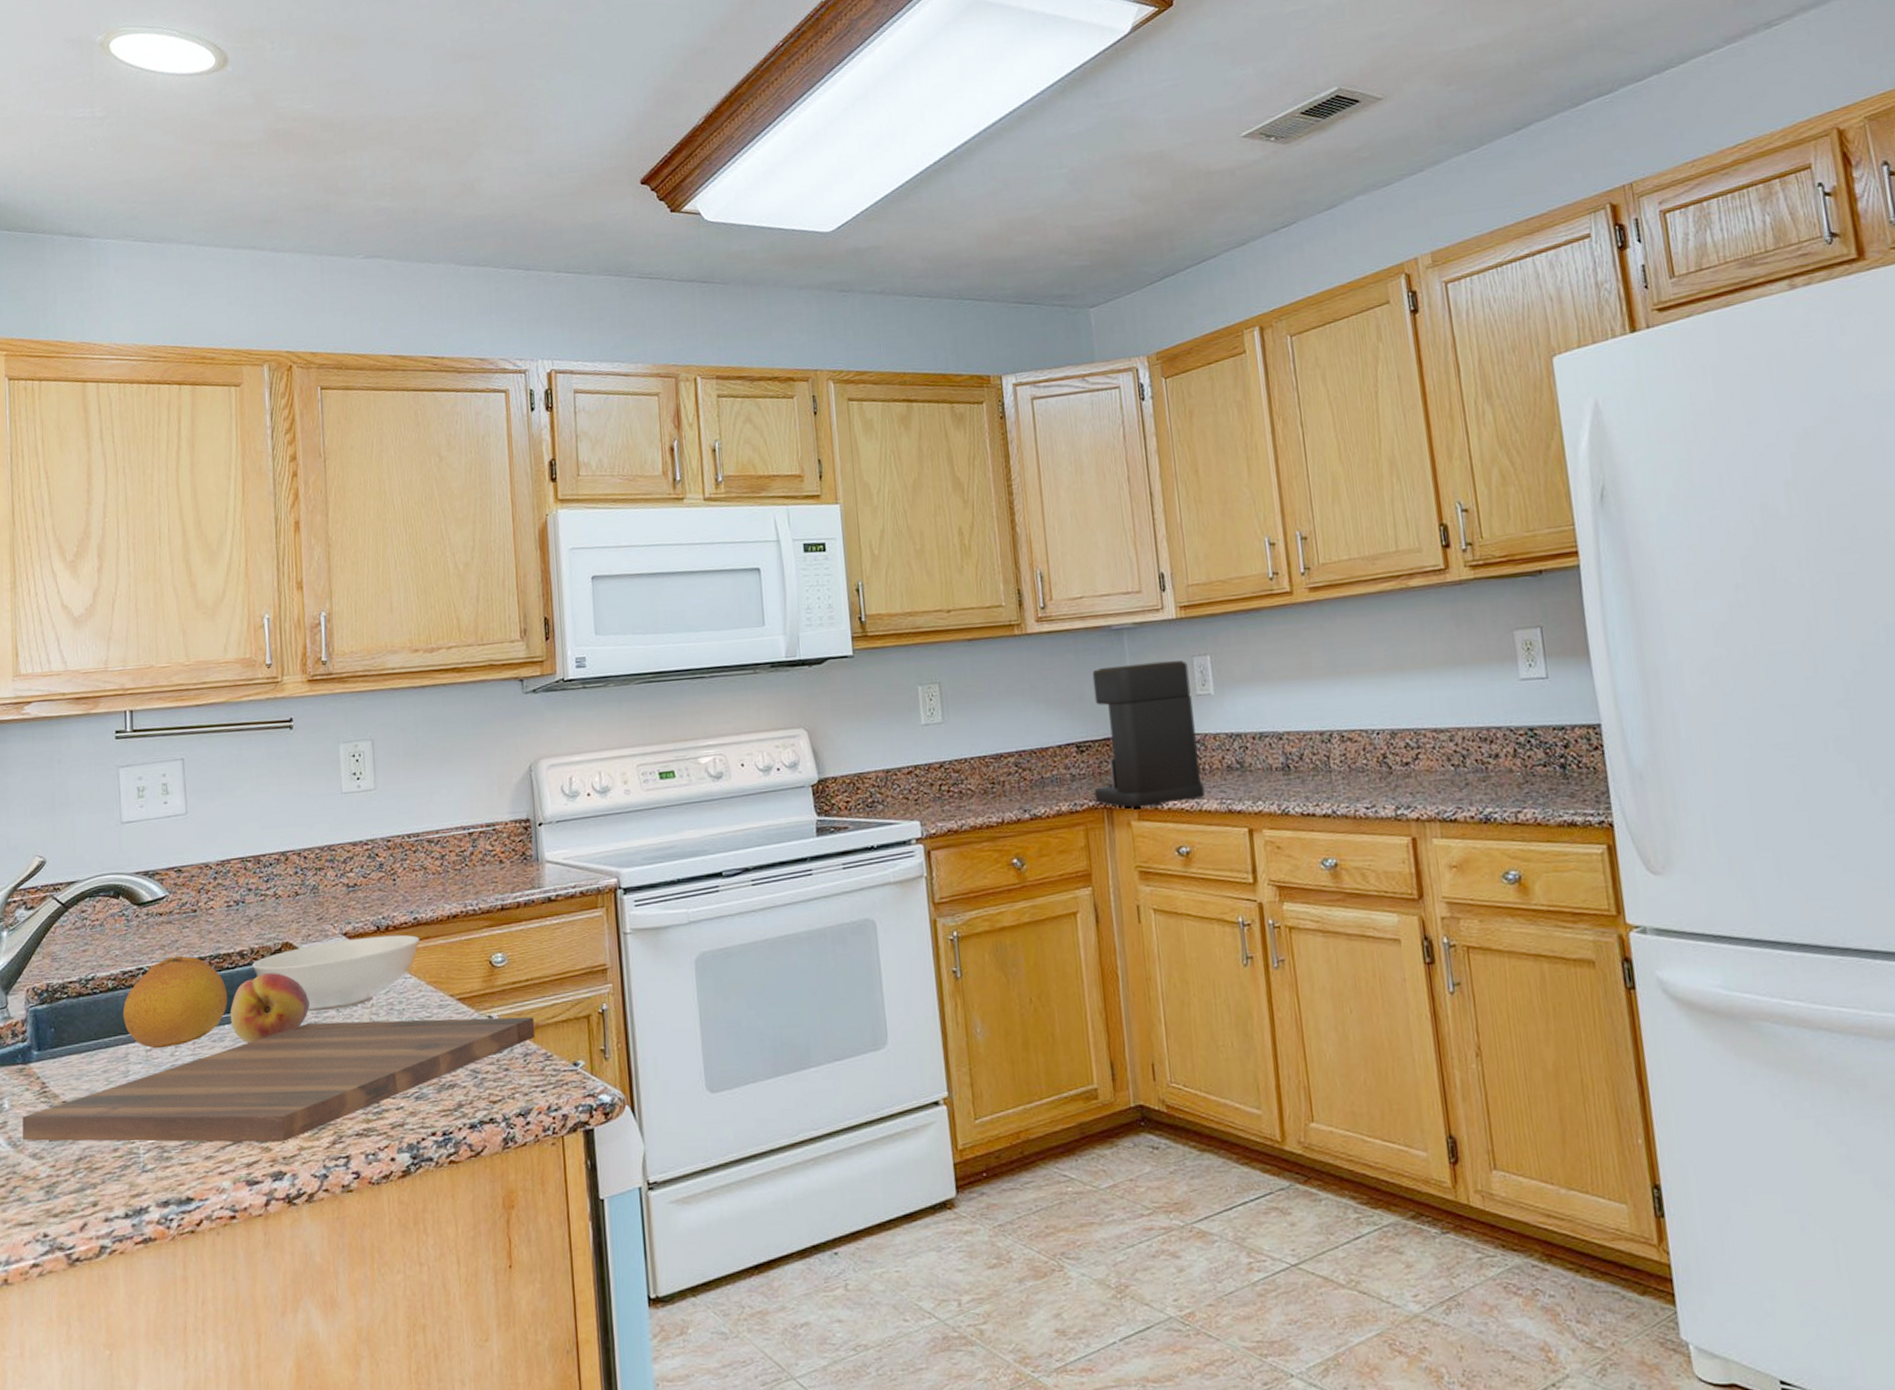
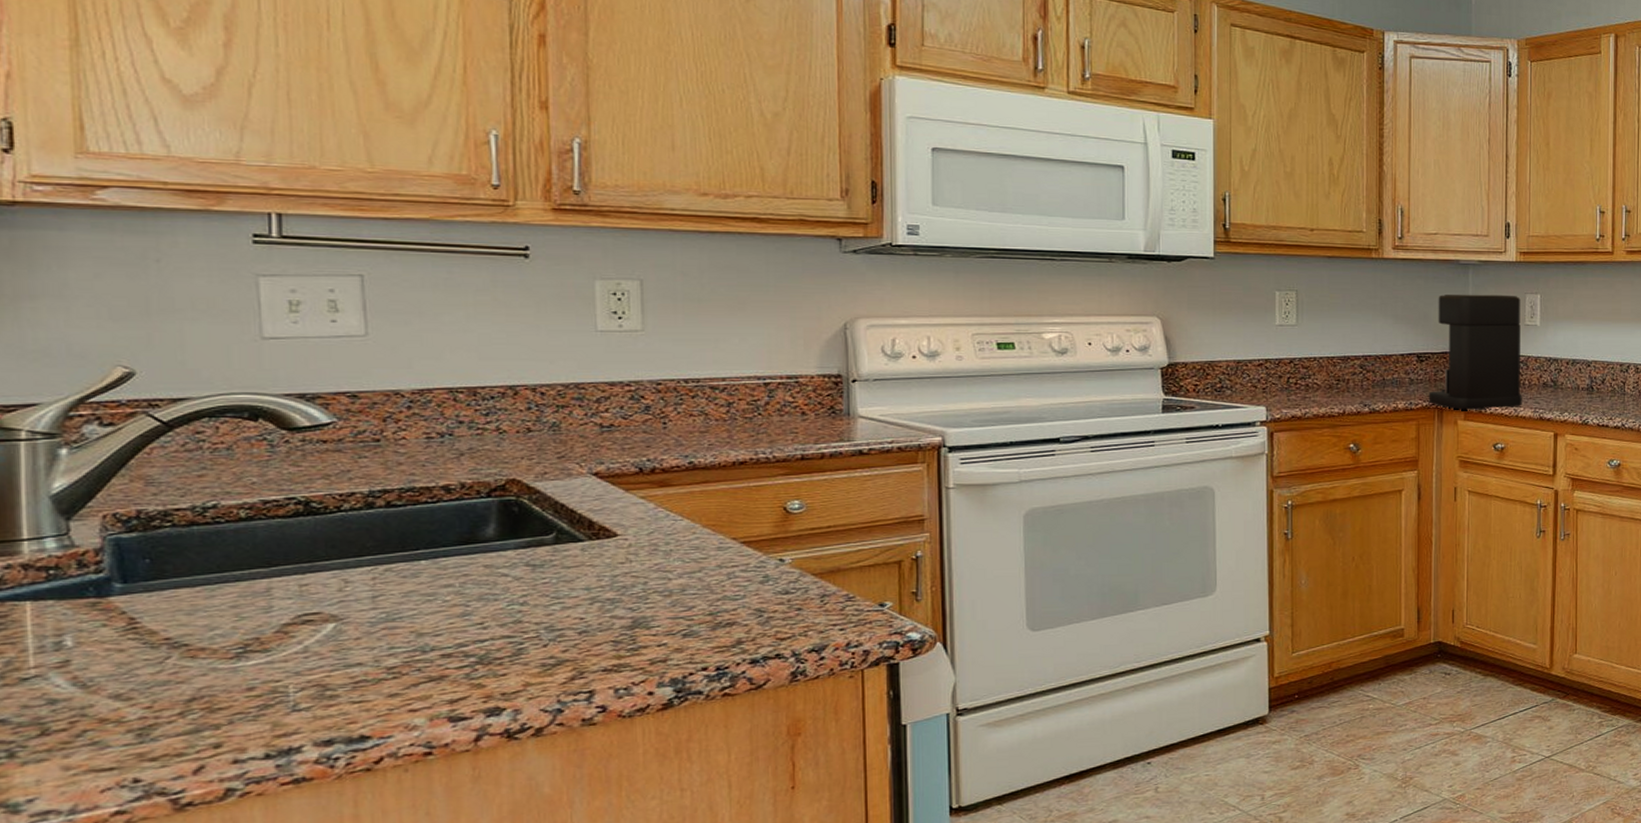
cutting board: present [22,1016,536,1143] -> none [96,560,836,681]
fruit: present [123,955,228,1049] -> none [263,486,426,584]
fruit: present [230,972,310,1044] -> none [428,508,544,581]
bowl: present [252,934,420,1012] -> none [462,477,696,550]

